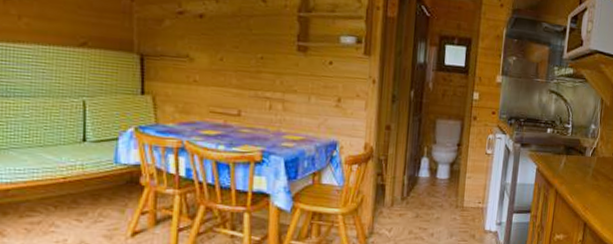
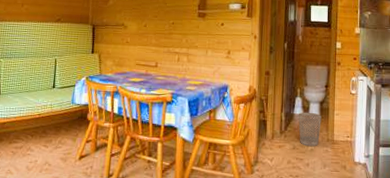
wastebasket: none [423,174,451,215] -> present [298,112,322,147]

